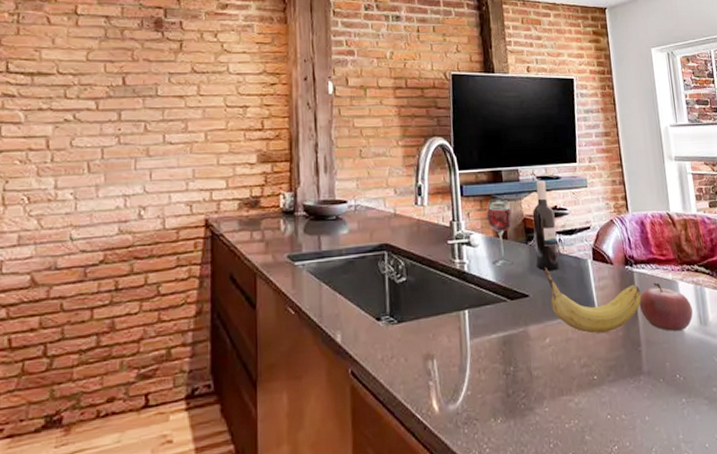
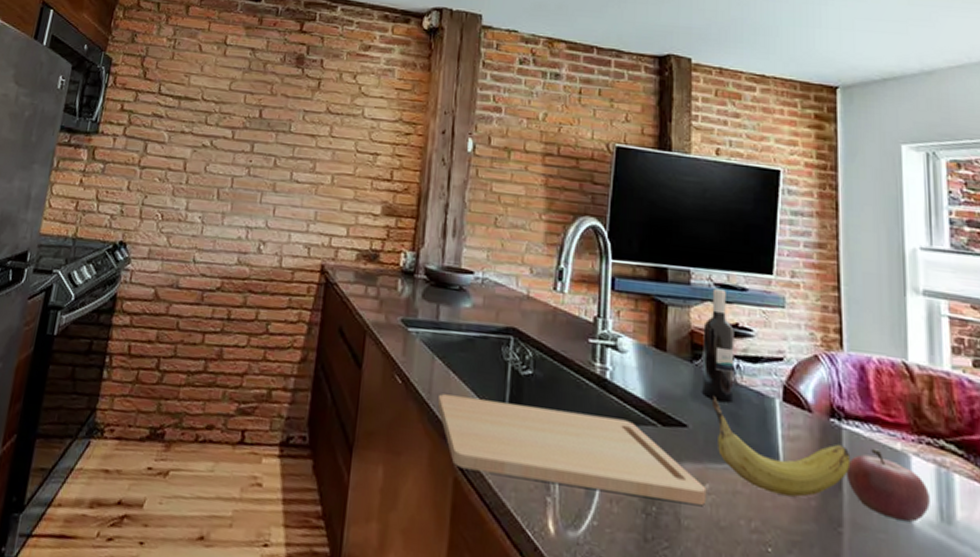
cutting board: none [328,301,549,377] -> present [437,394,707,505]
wineglass: present [486,198,514,267] -> none [641,299,676,385]

